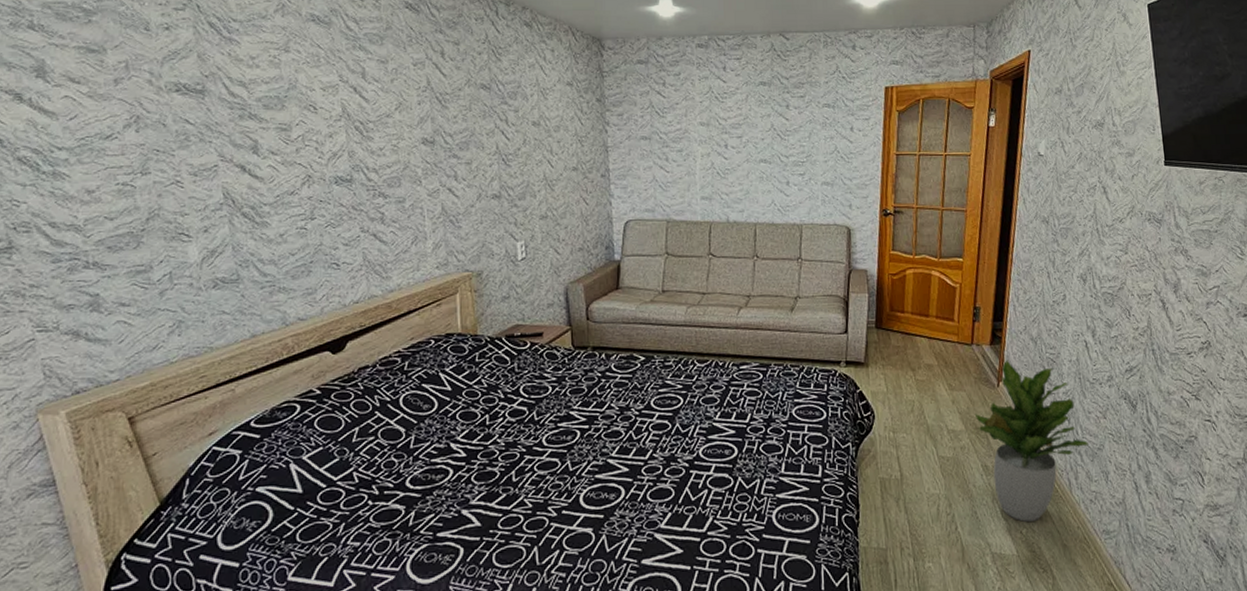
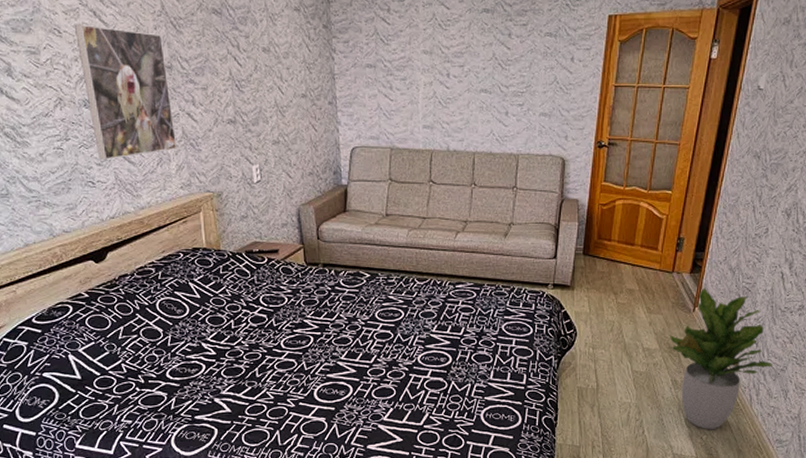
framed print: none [331,100,435,239] -> present [74,24,178,160]

